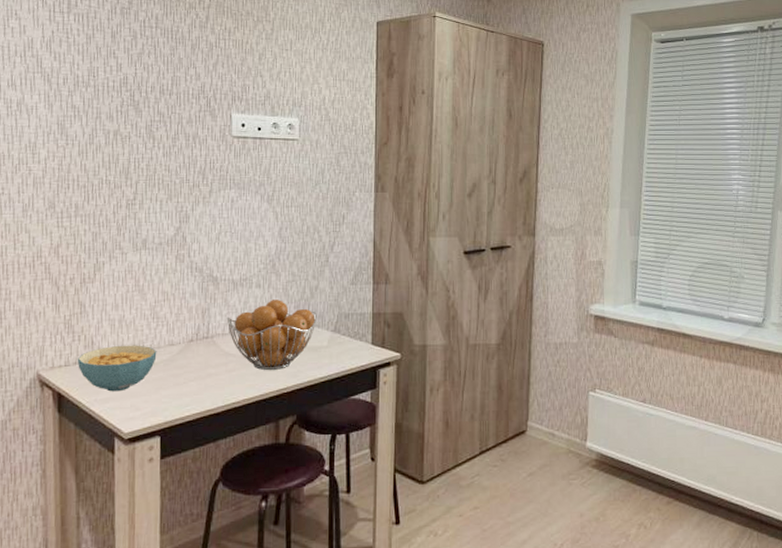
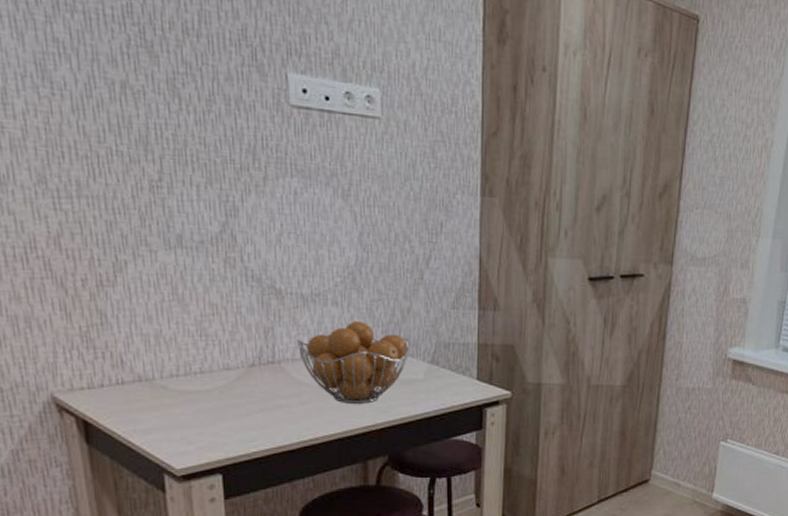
cereal bowl: present [77,345,157,392] -> none [103,366,209,422]

